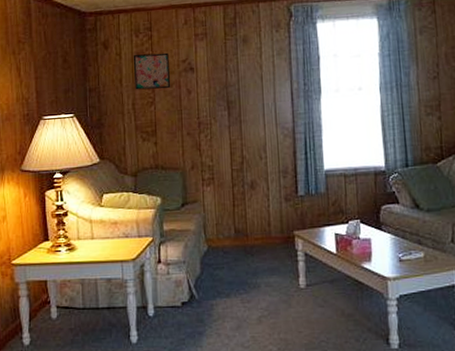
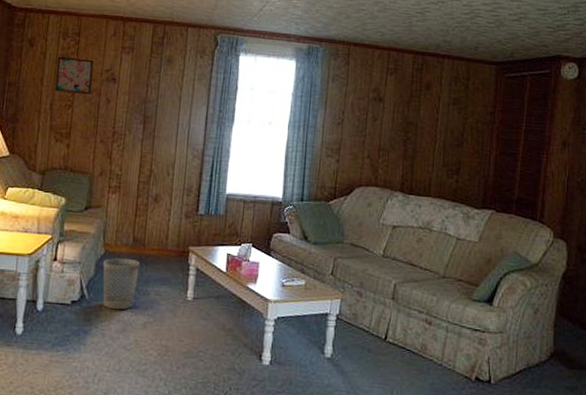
wastebasket: none [208,251,246,307] -> present [102,257,140,310]

